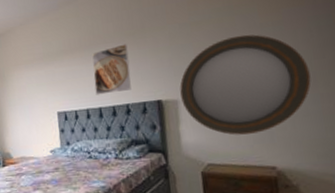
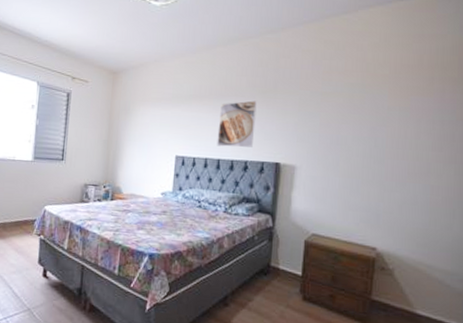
home mirror: present [180,34,311,135] -> none [299,114,425,213]

